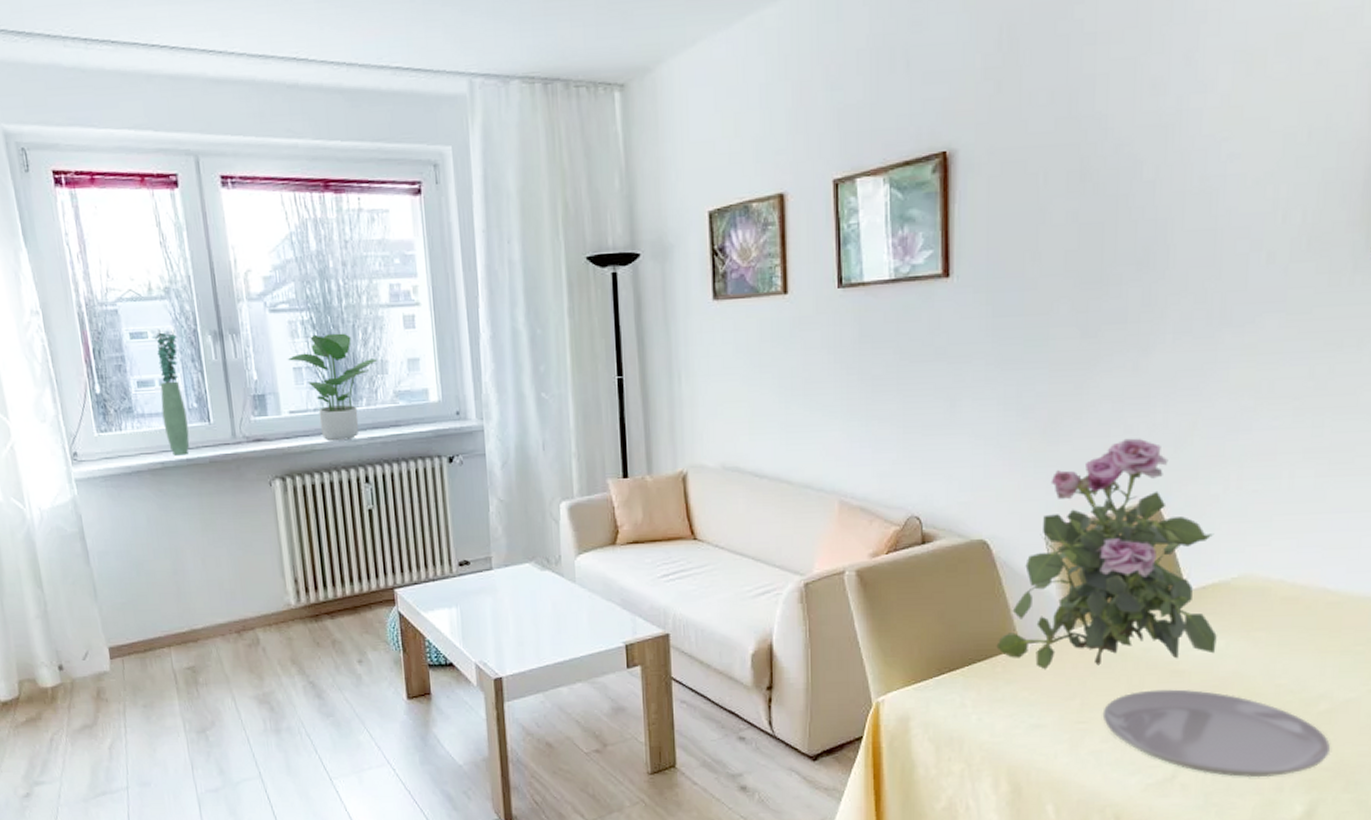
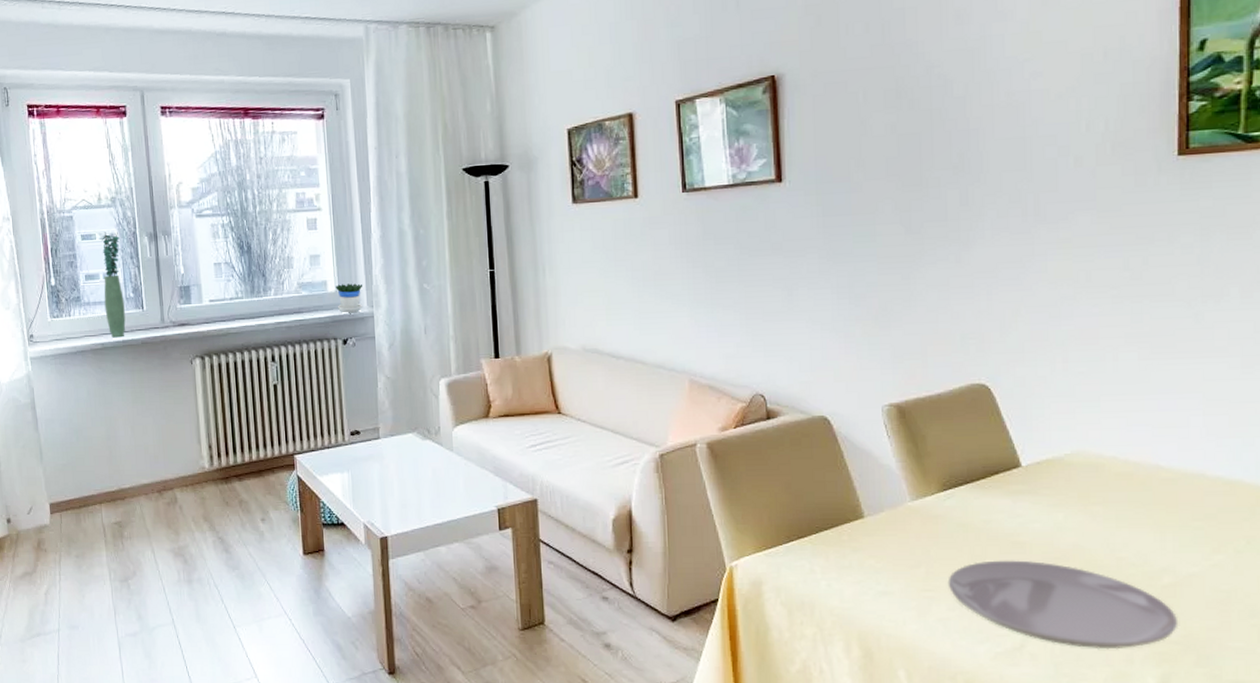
potted plant: present [287,333,378,441] -> none [209,234,285,326]
flowerpot: none [439,392,470,427] -> present [336,283,362,313]
flower bouquet: present [996,438,1217,670] -> none [841,323,1055,539]

